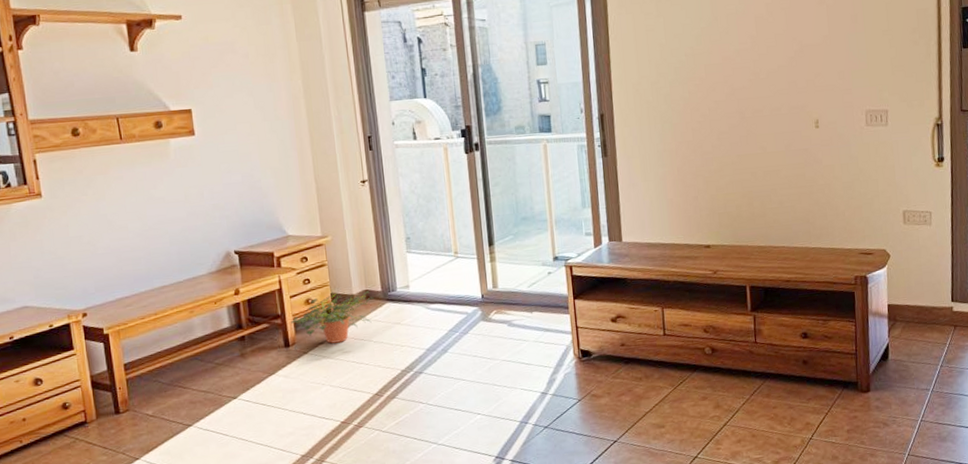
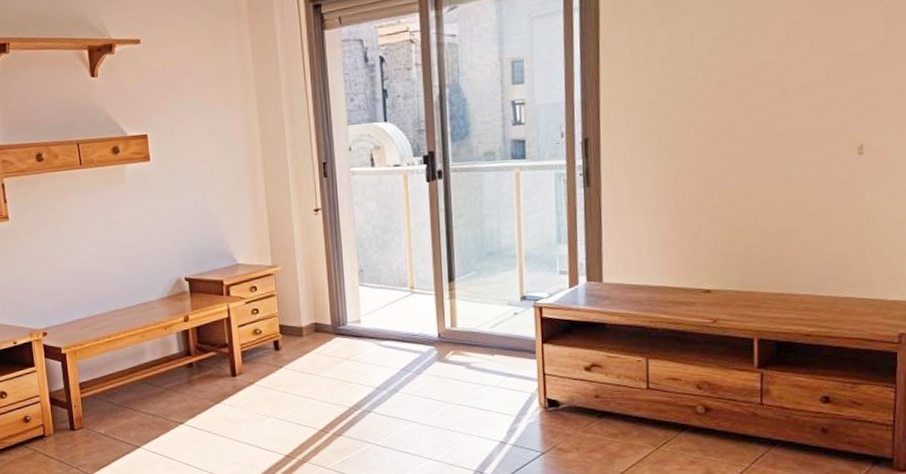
potted plant: present [291,291,374,344] -> none [238,323,323,376]

